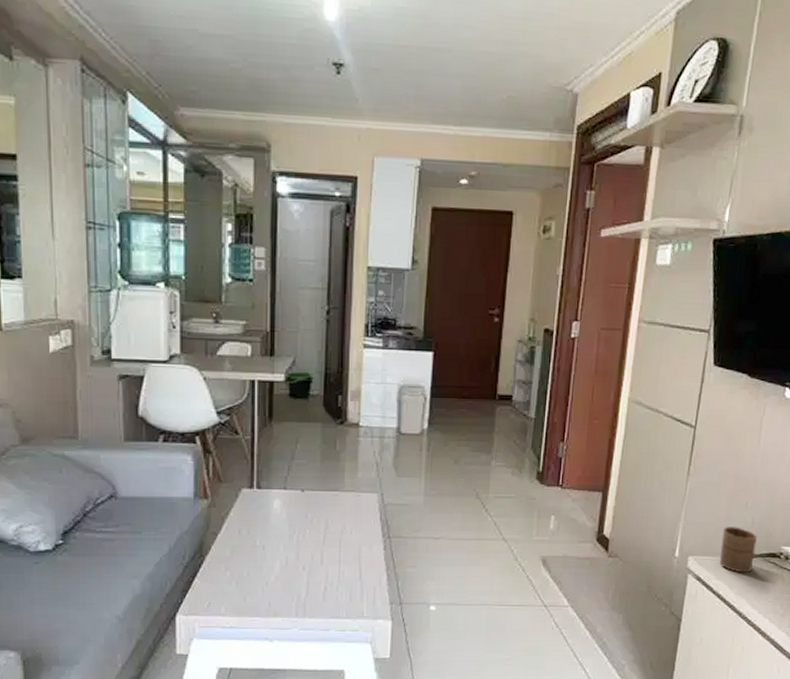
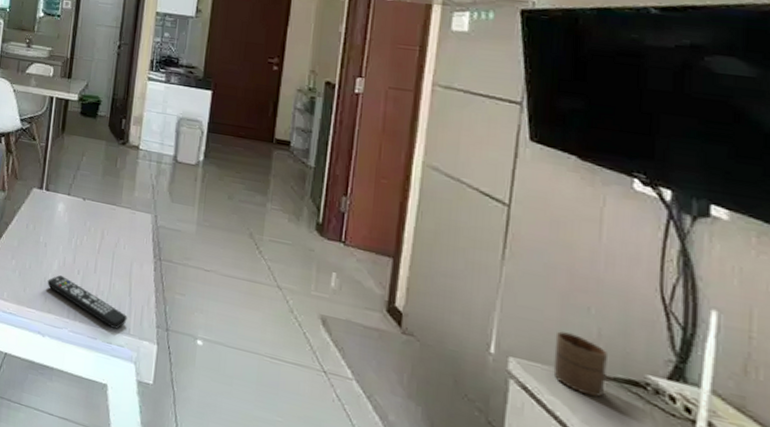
remote control: none [270,576,360,615] -> present [47,275,128,329]

